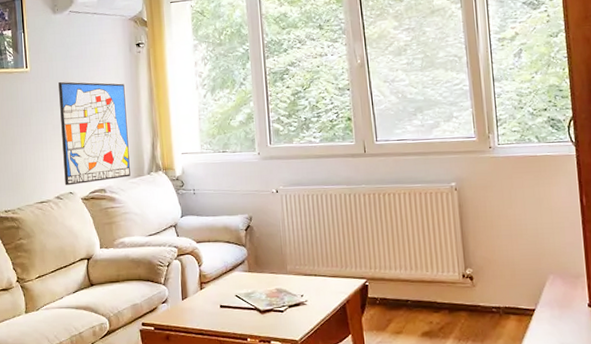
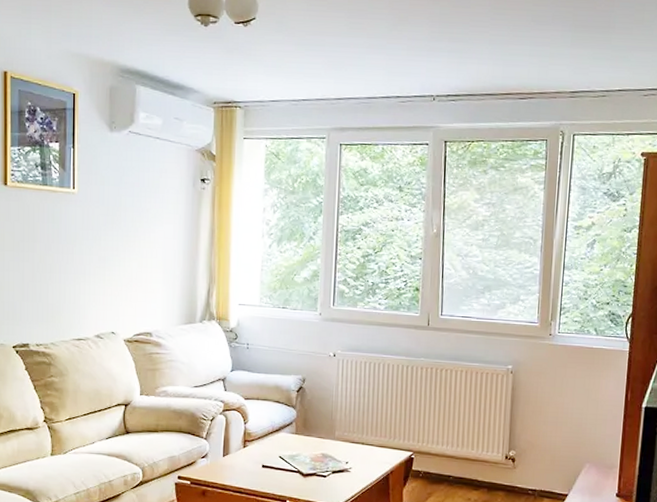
wall art: present [58,81,130,186] -> none [107,209,183,325]

